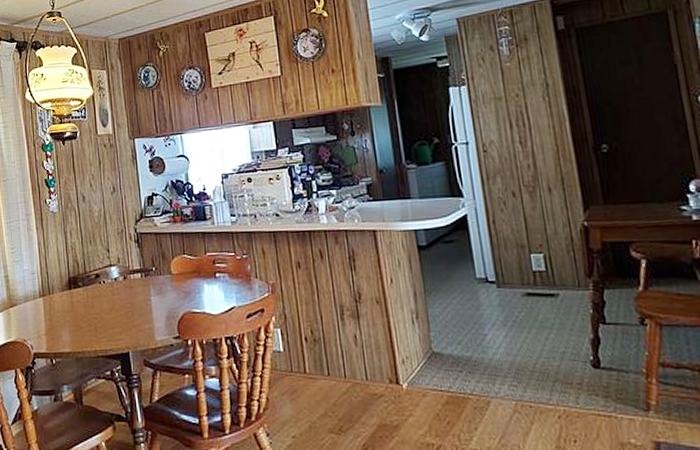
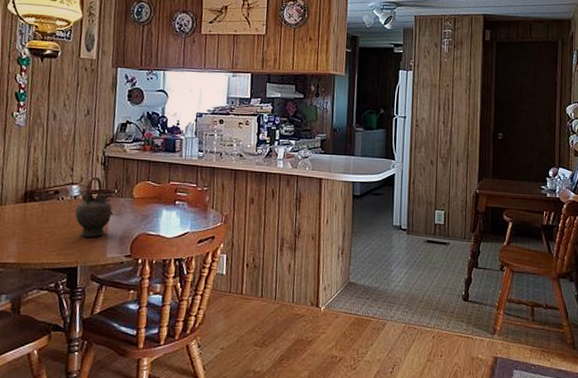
teapot: none [118,255,155,320] -> present [75,176,113,237]

